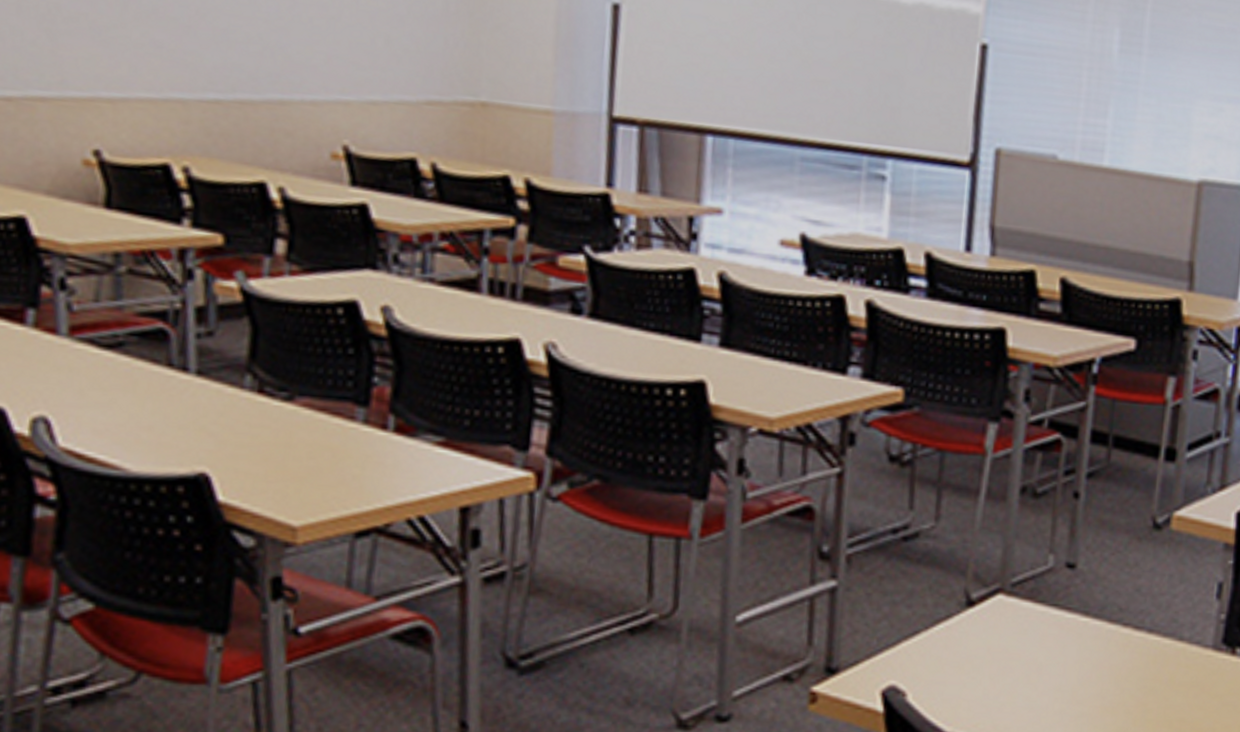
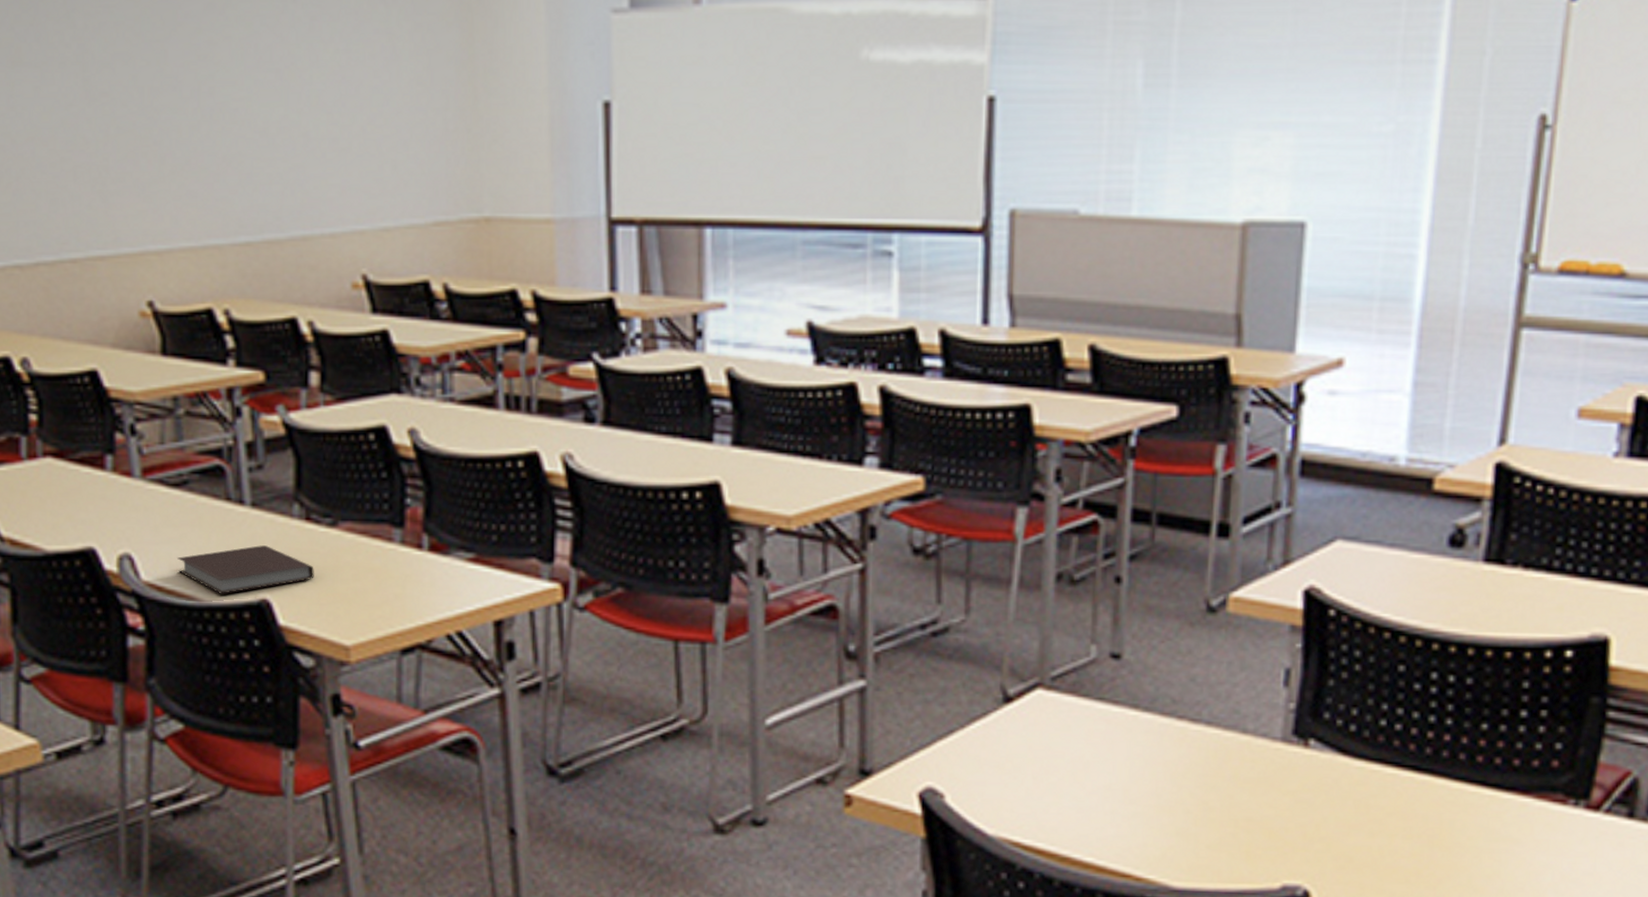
notebook: none [103,416,264,466] -> present [177,545,314,594]

